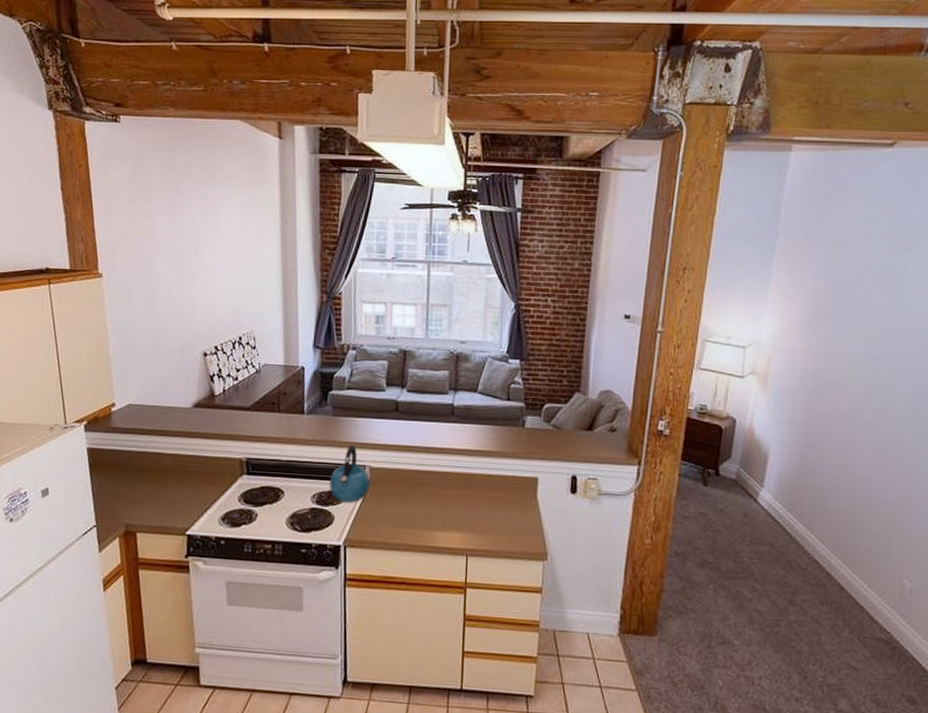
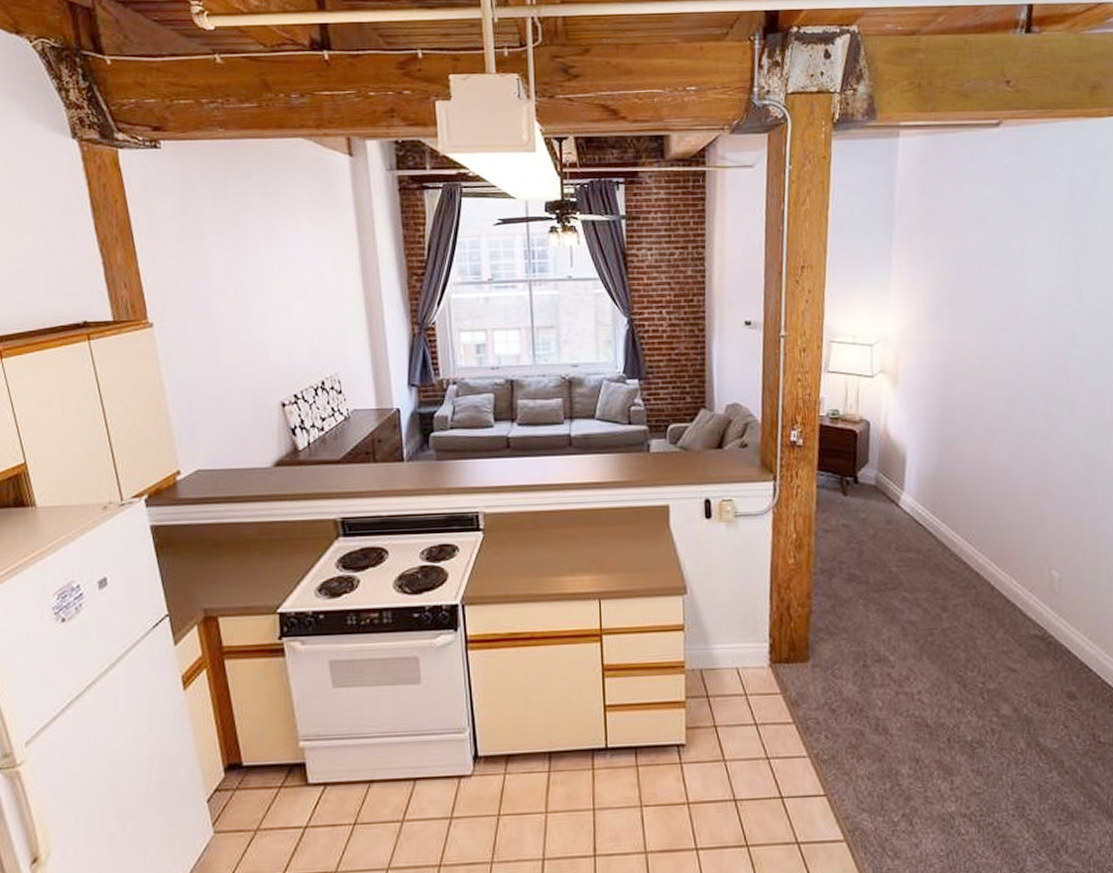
kettle: present [329,444,370,503] -> none [439,490,485,556]

